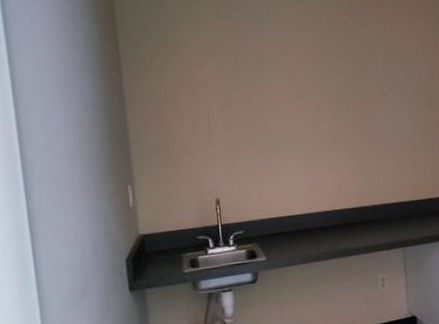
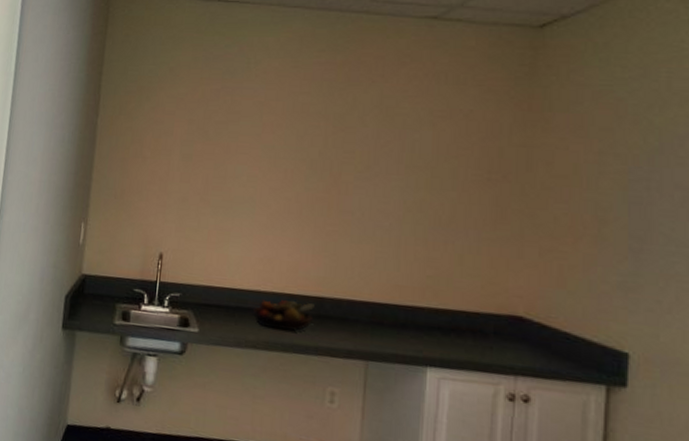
fruit bowl: none [310,213,359,241] -> present [253,299,315,331]

